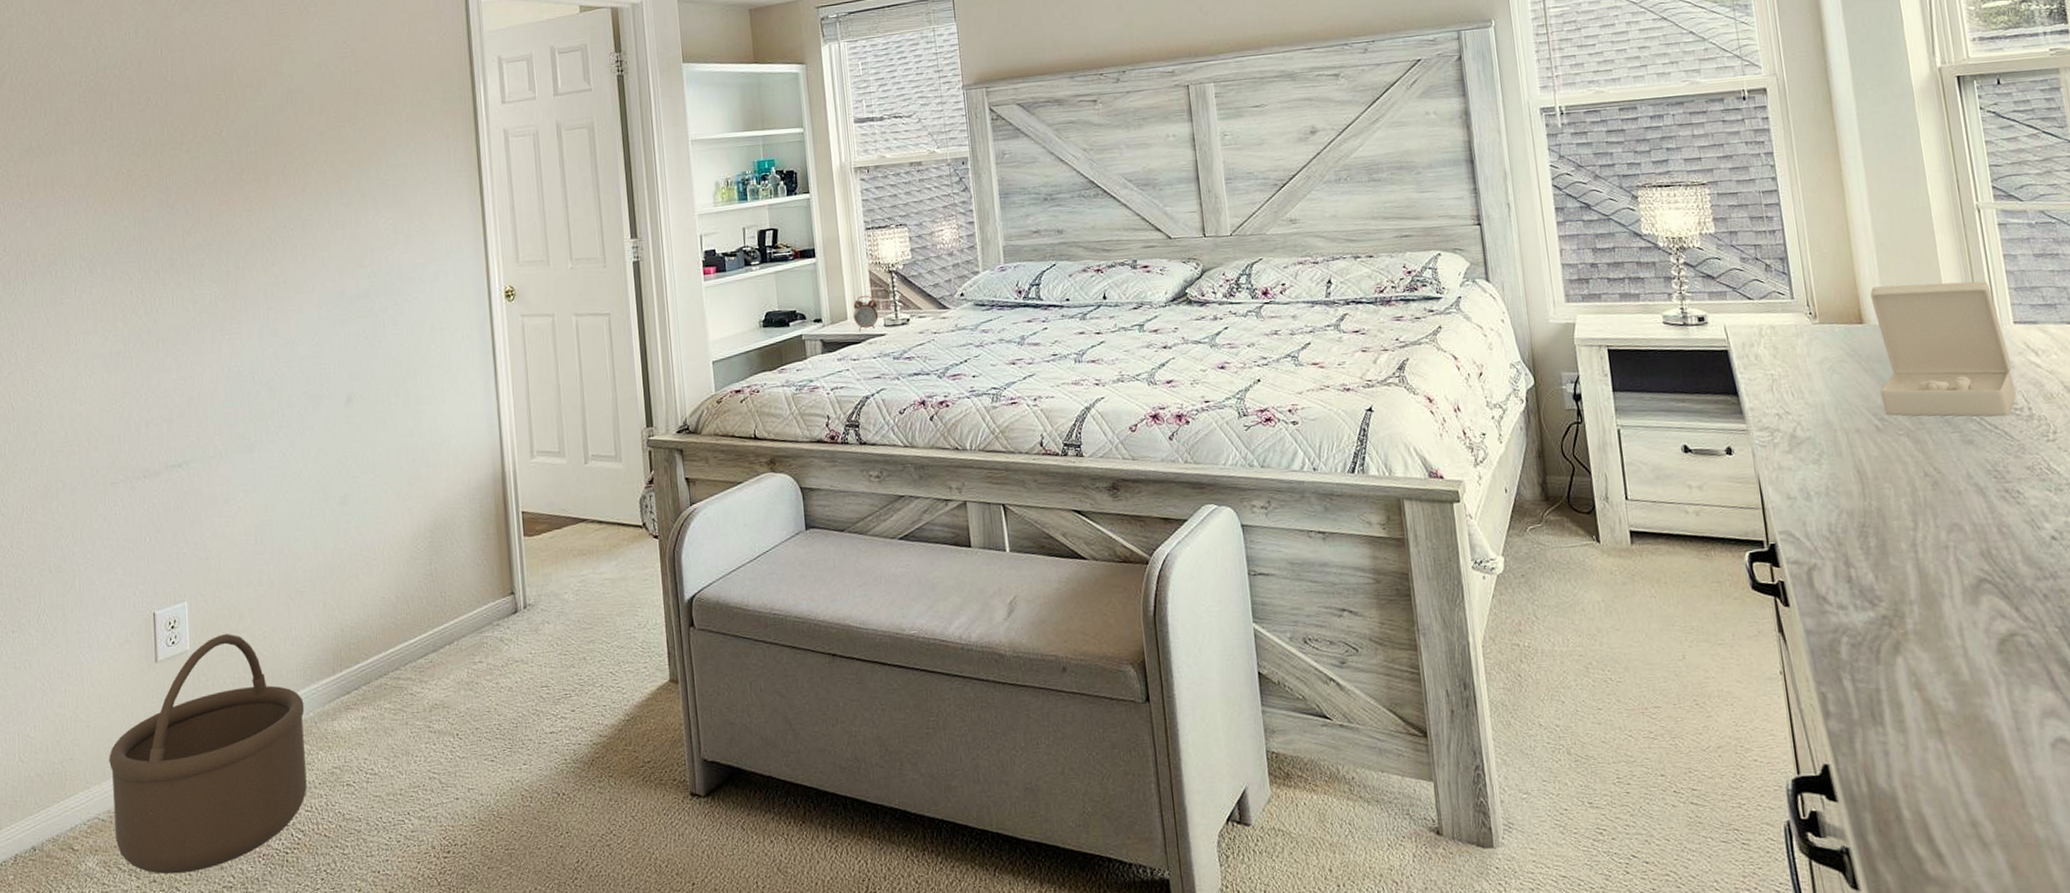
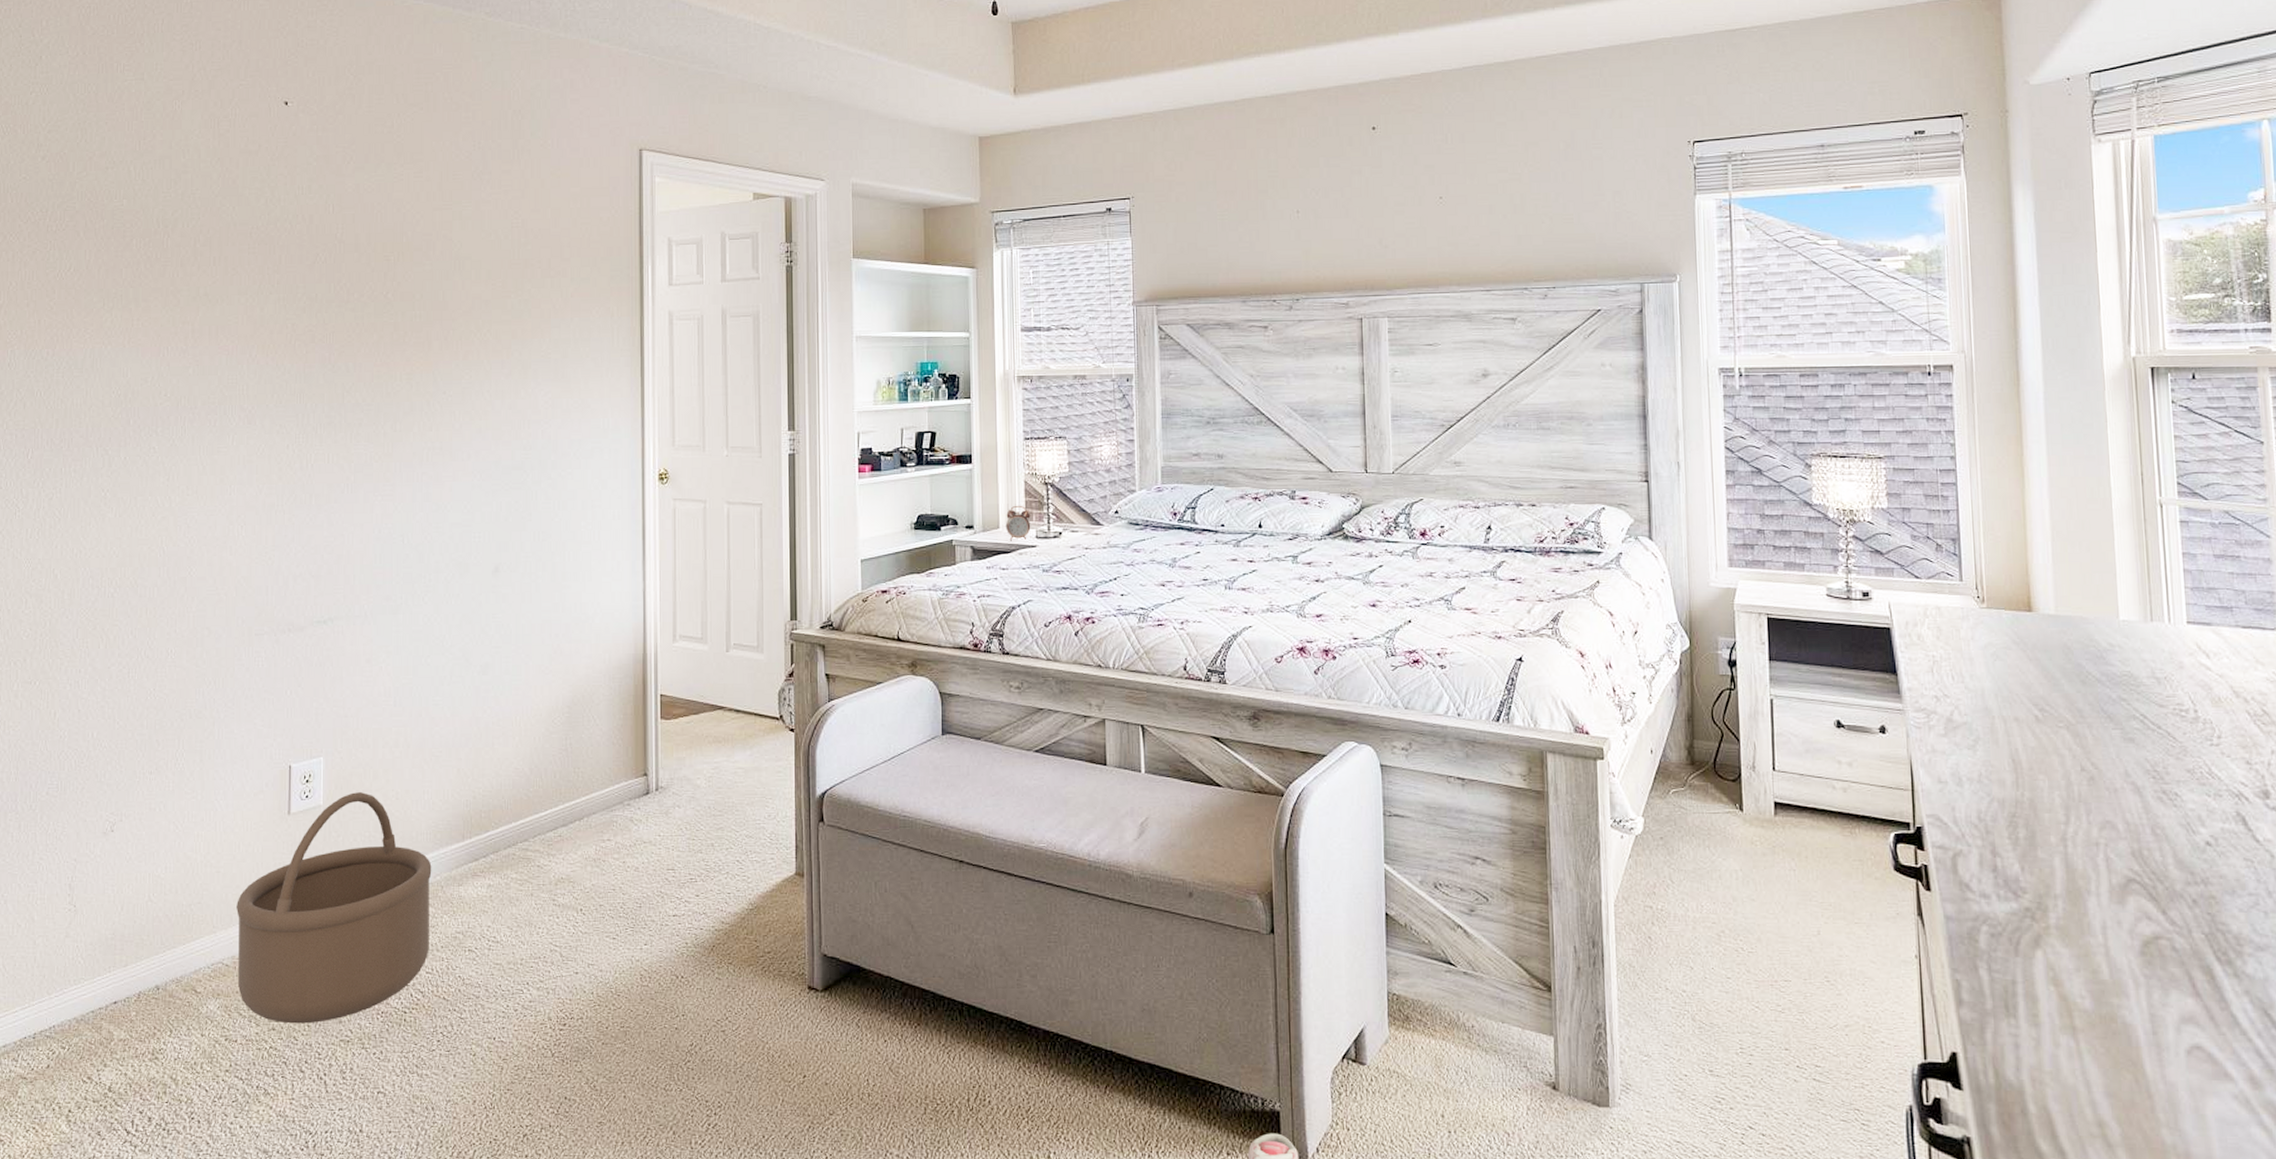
jewelry box: present [1870,281,2016,418] -> none [2042,575,2183,717]

